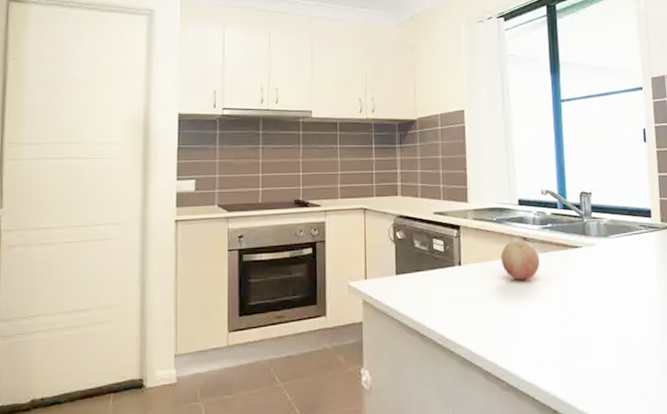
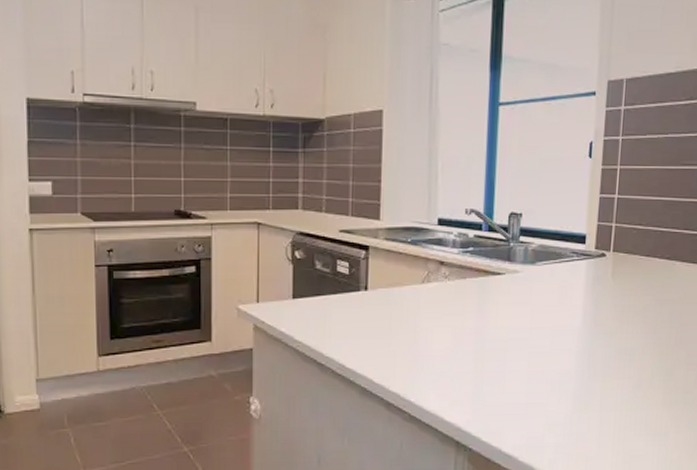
fruit: present [500,240,540,280] -> none [412,264,456,308]

